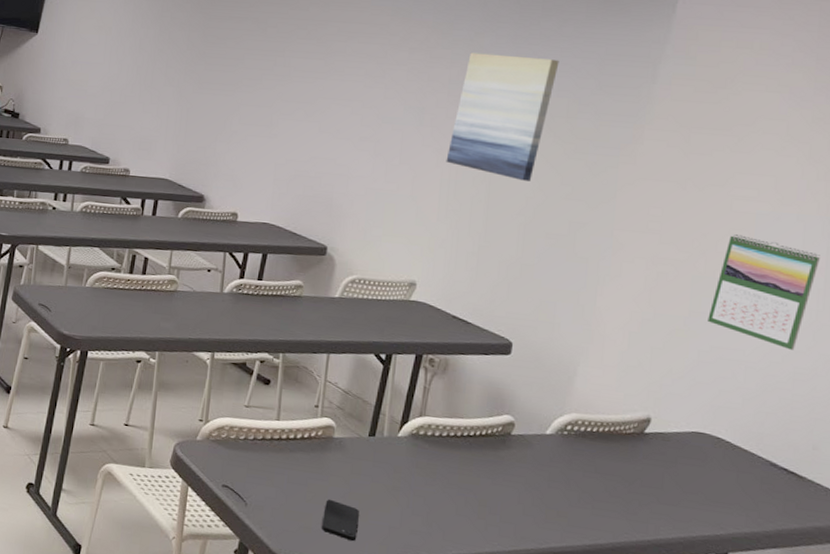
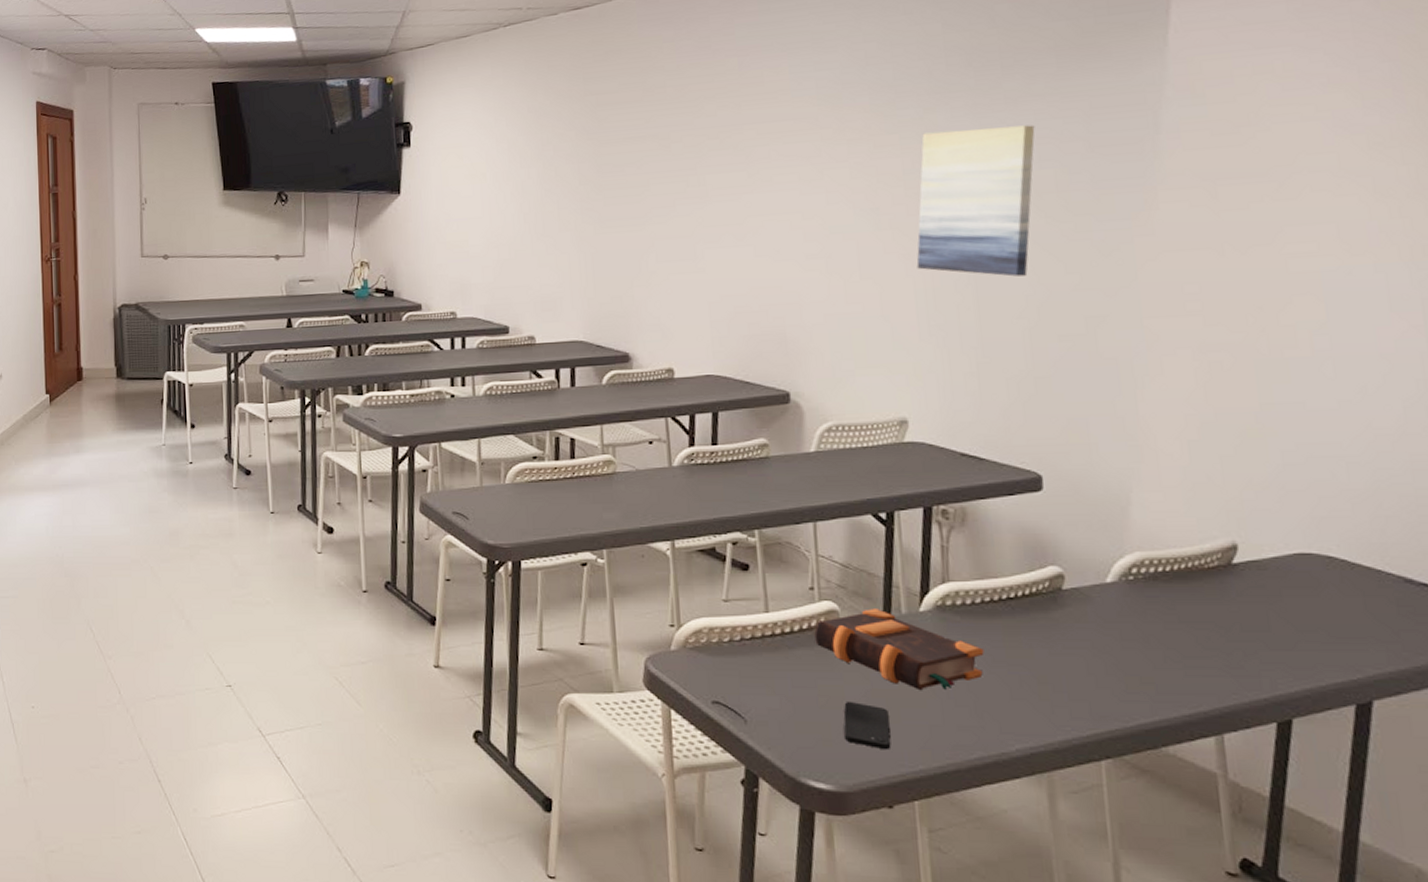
bible: none [312,429,442,500] -> present [814,608,985,691]
calendar: present [707,234,820,350] -> none [1284,300,1415,433]

